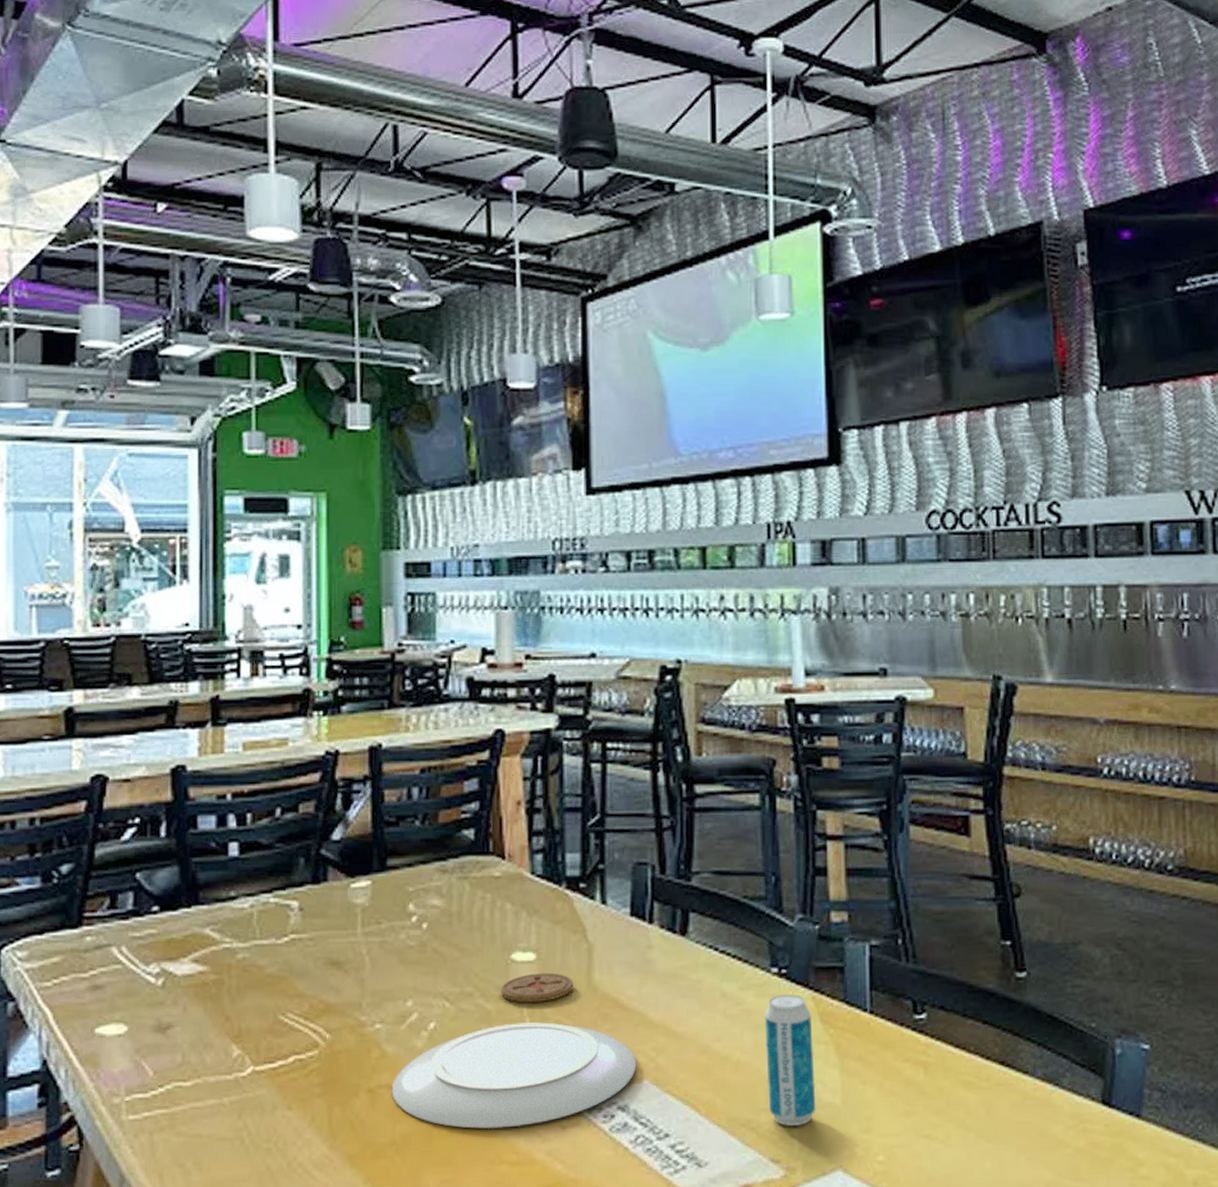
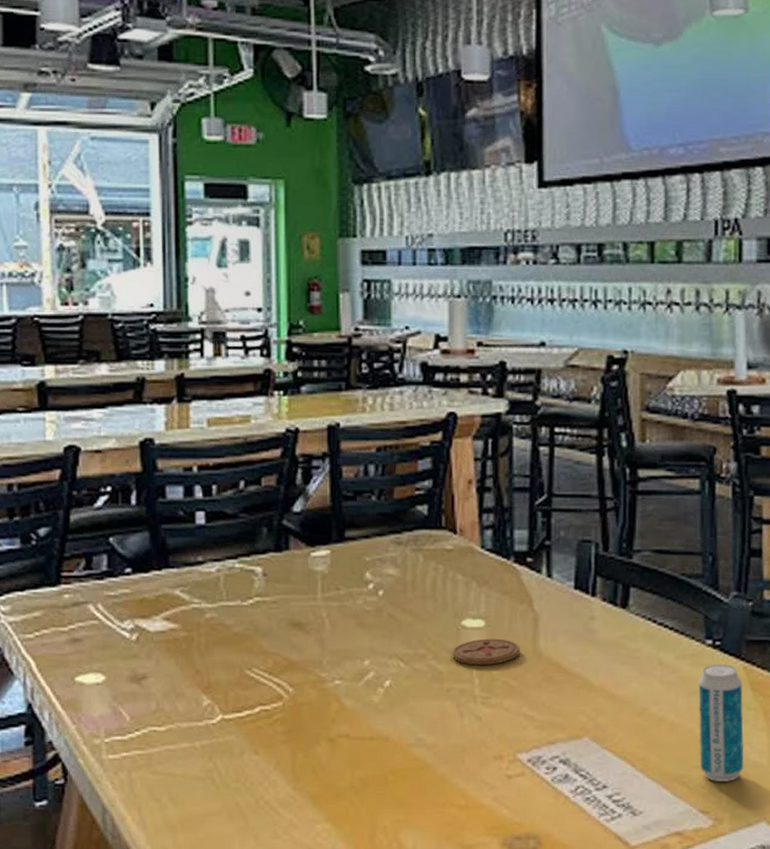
plate: present [391,1022,637,1130] -> none [350,683,578,777]

